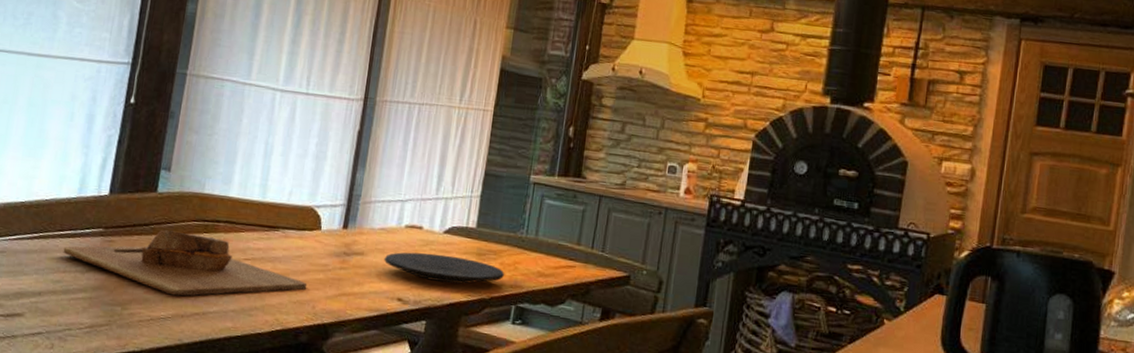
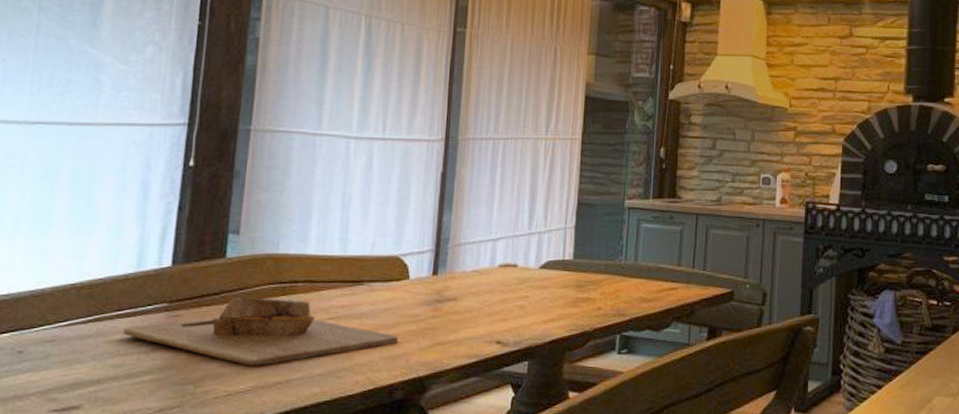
plate: present [383,252,505,284] -> none [478,291,607,320]

